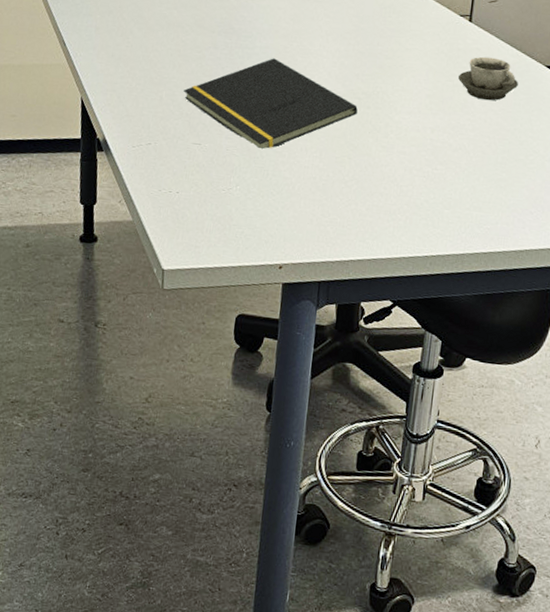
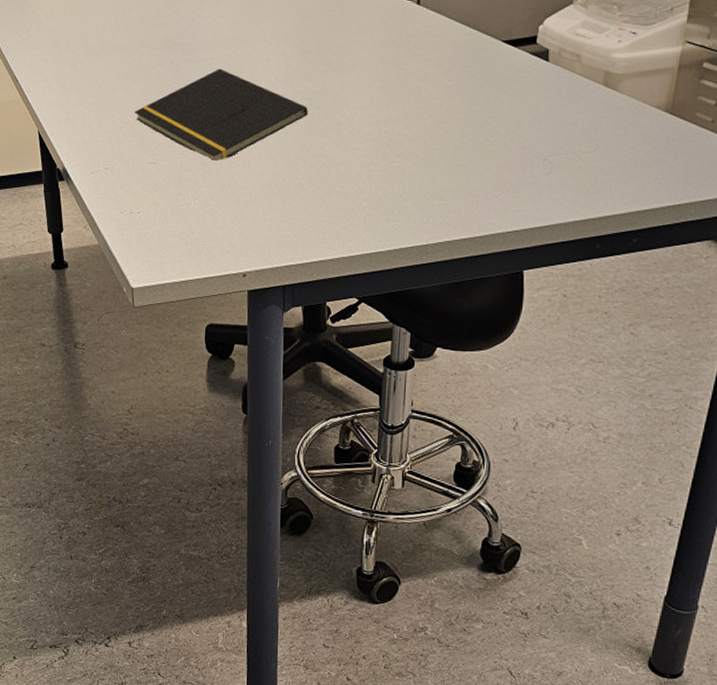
cup: present [457,56,518,101] -> none [409,39,474,85]

